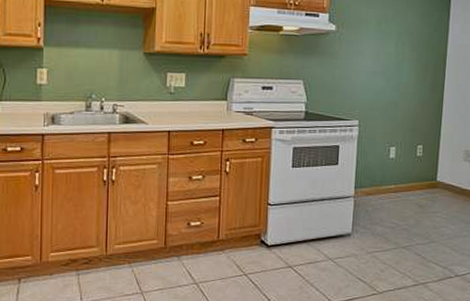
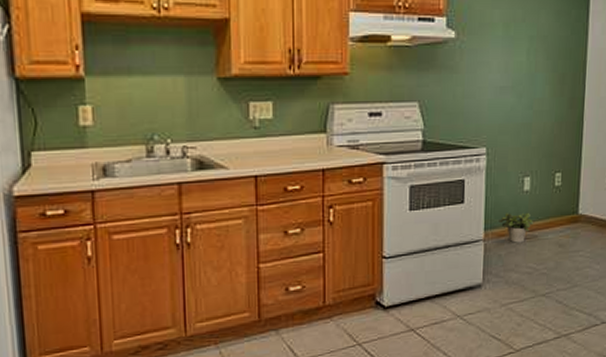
potted plant: none [367,176,397,201] -> present [498,212,533,243]

